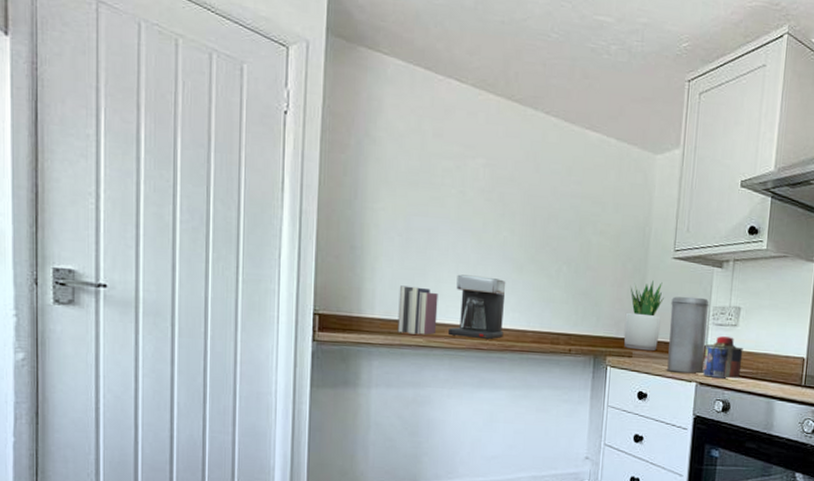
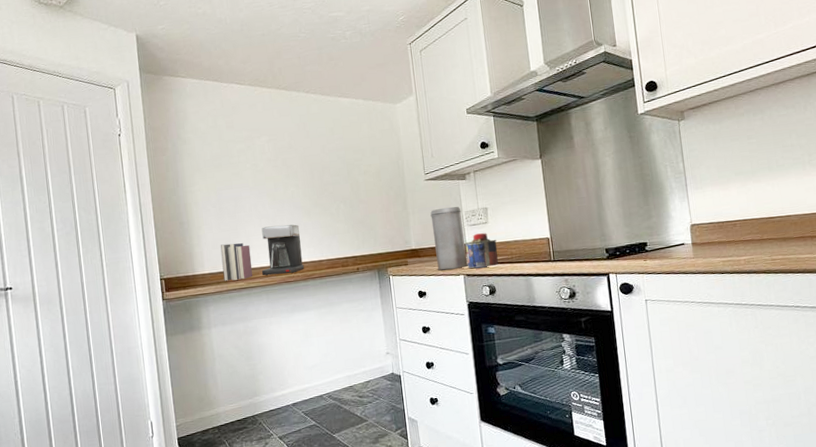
planter: present [623,280,664,352] -> none [395,201,427,259]

